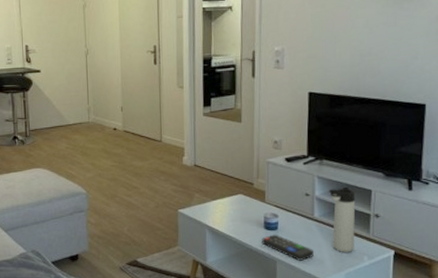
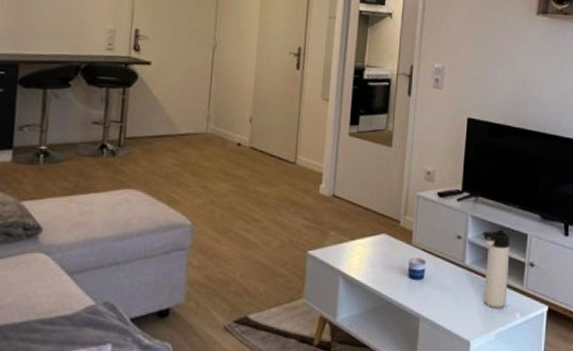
remote control: present [262,234,314,261] -> none [404,284,462,318]

